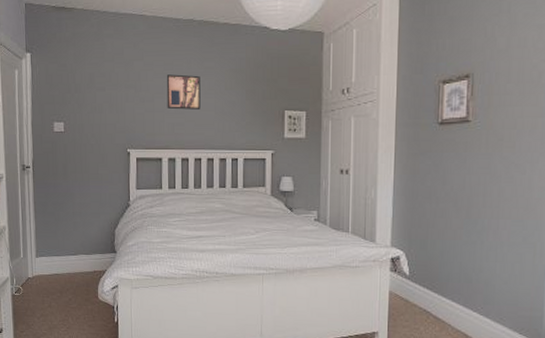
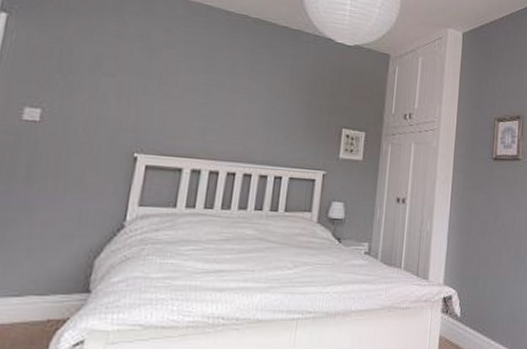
wall art: present [166,74,201,111] -> none [199,70,248,117]

